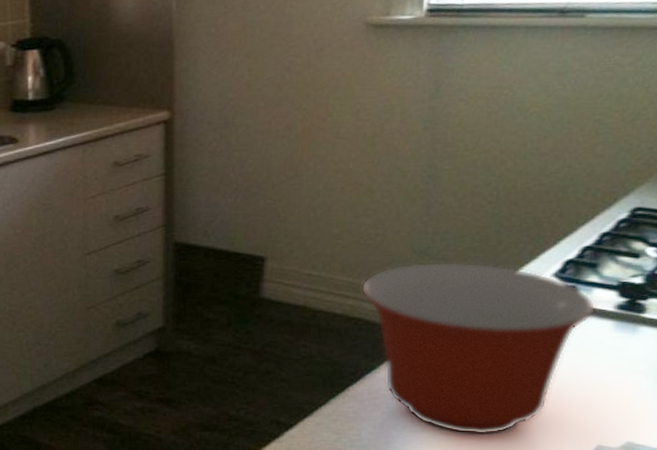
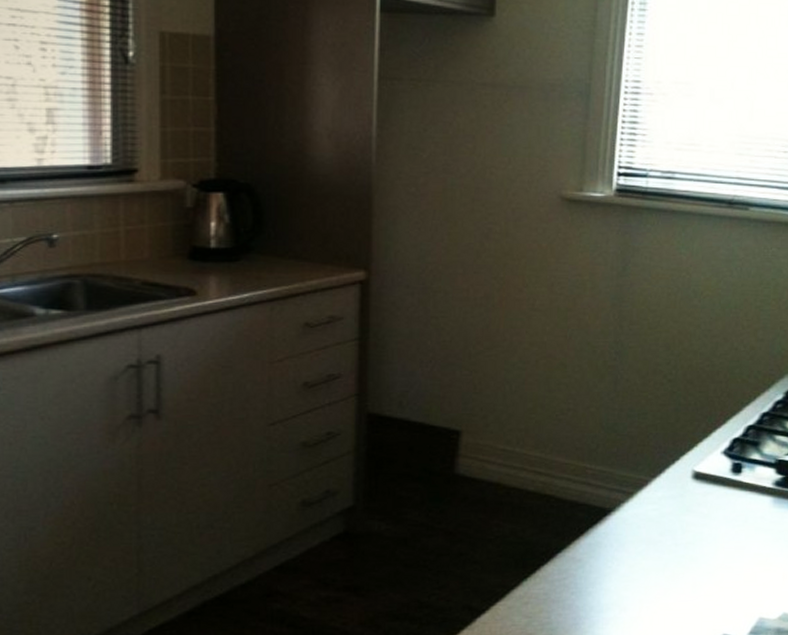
mixing bowl: present [360,261,597,436] -> none [552,438,758,613]

